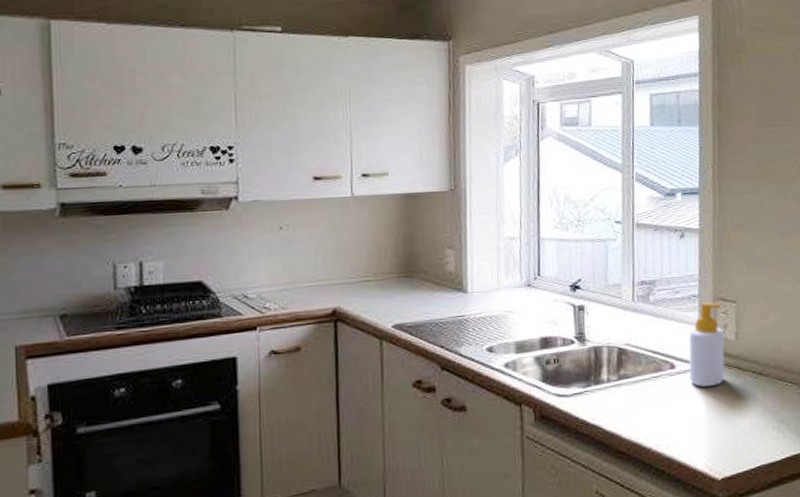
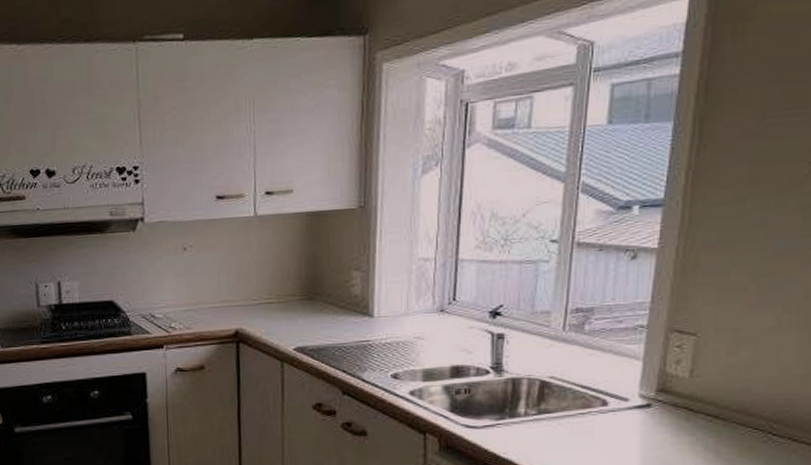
soap bottle: present [688,302,725,387] -> none [624,333,676,427]

